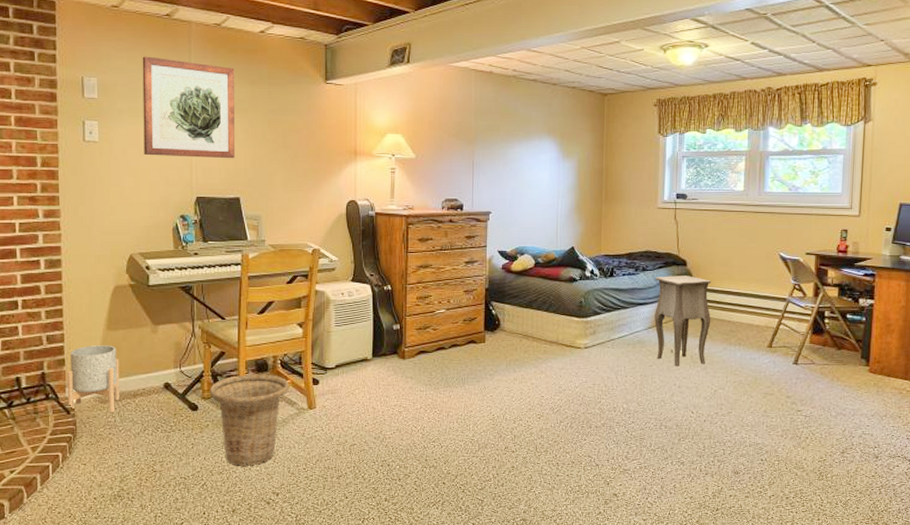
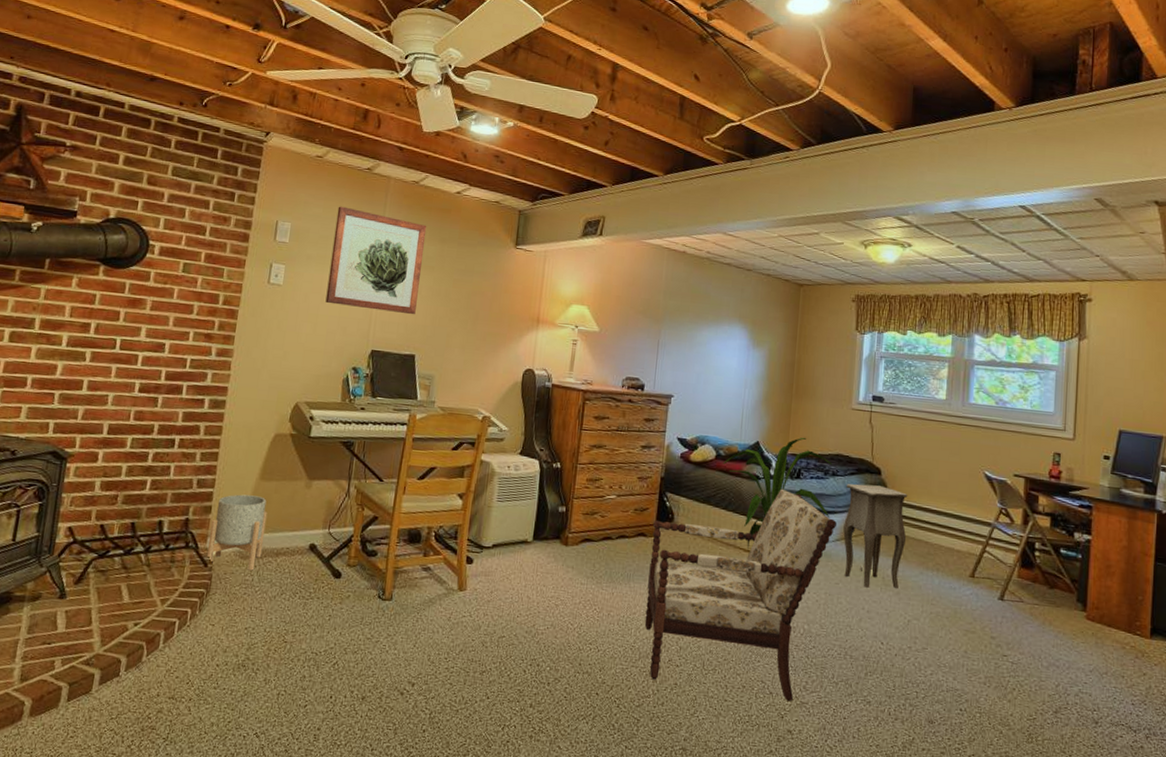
basket: present [209,374,290,466] -> none [355,544,442,648]
armchair: none [481,287,649,470] -> present [644,488,837,701]
house plant: none [542,238,642,345] -> present [723,437,832,550]

